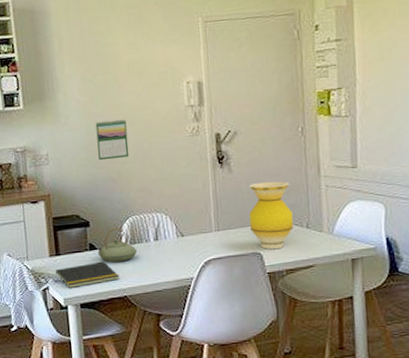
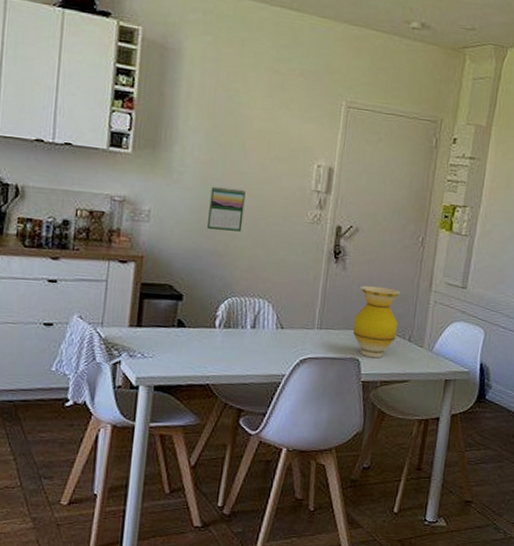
notepad: present [55,261,120,288] -> none [130,341,205,367]
teapot: present [97,227,138,263] -> none [185,306,231,346]

